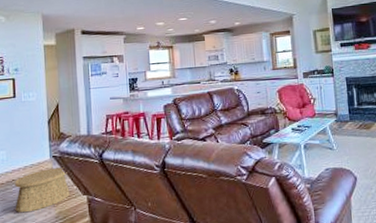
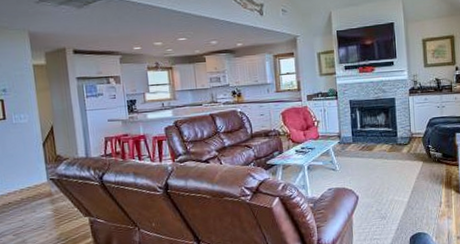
basket: present [15,167,70,213] -> none [11,190,71,235]

